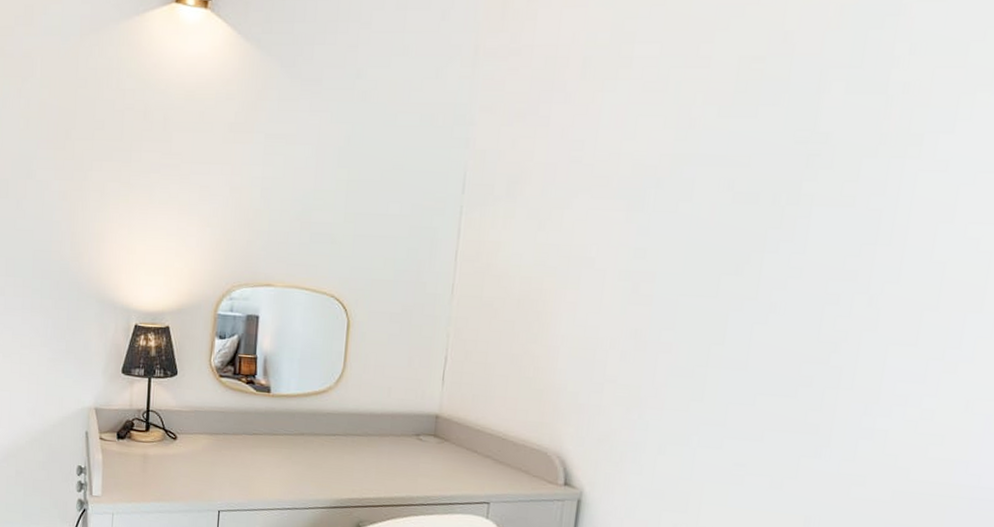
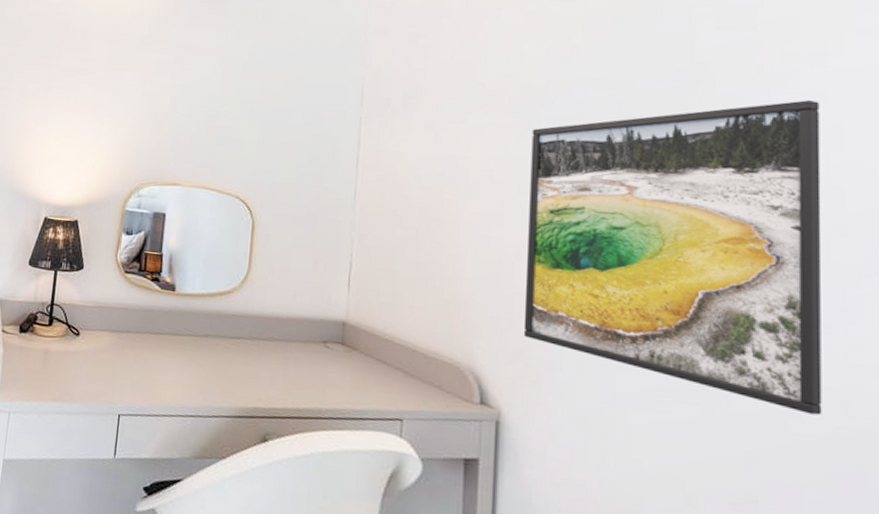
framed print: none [611,170,938,481] -> present [523,100,822,416]

